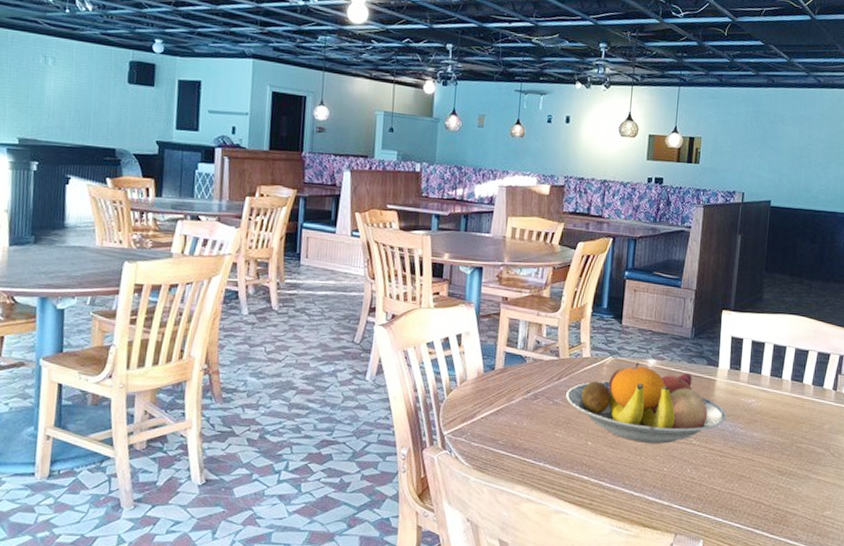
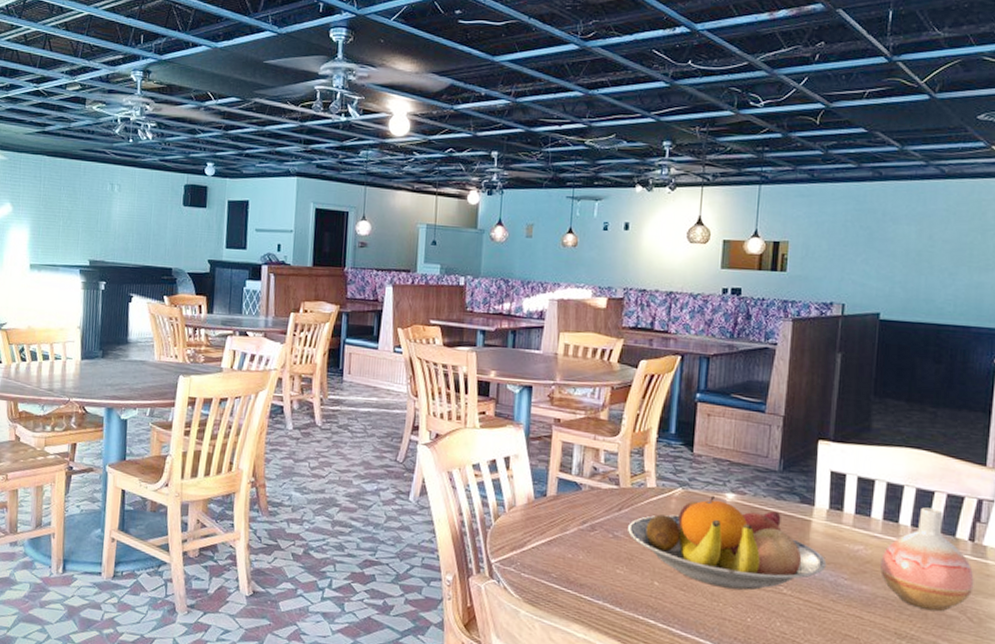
vase: none [768,364,836,450] -> present [880,507,974,612]

